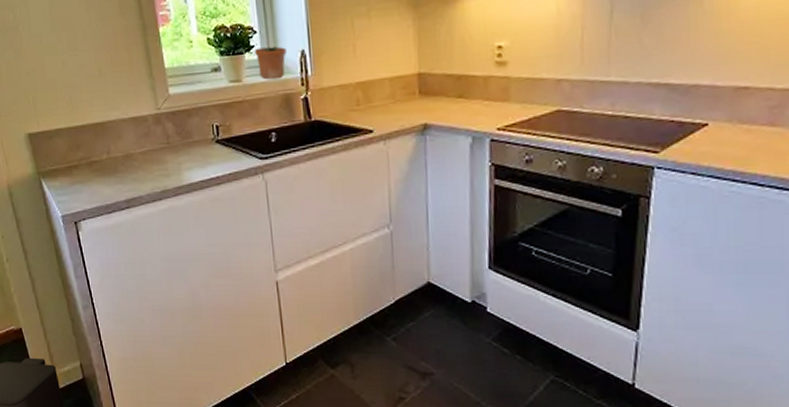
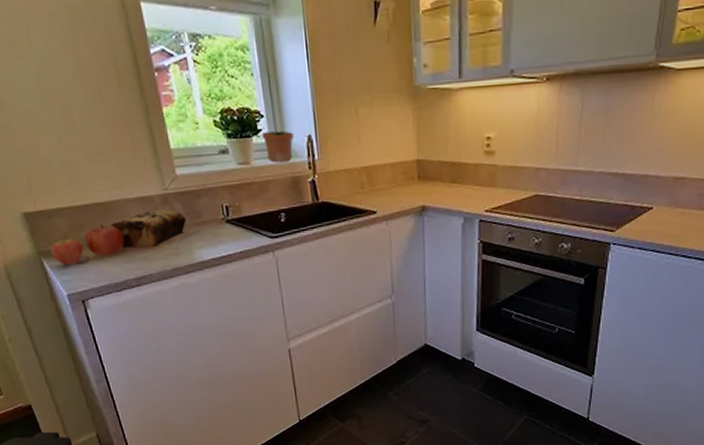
fruit: none [49,155,79,186] -> present [50,235,83,266]
fruit: none [81,144,117,177] -> present [85,224,125,257]
bread loaf: none [105,128,178,169] -> present [111,208,187,248]

